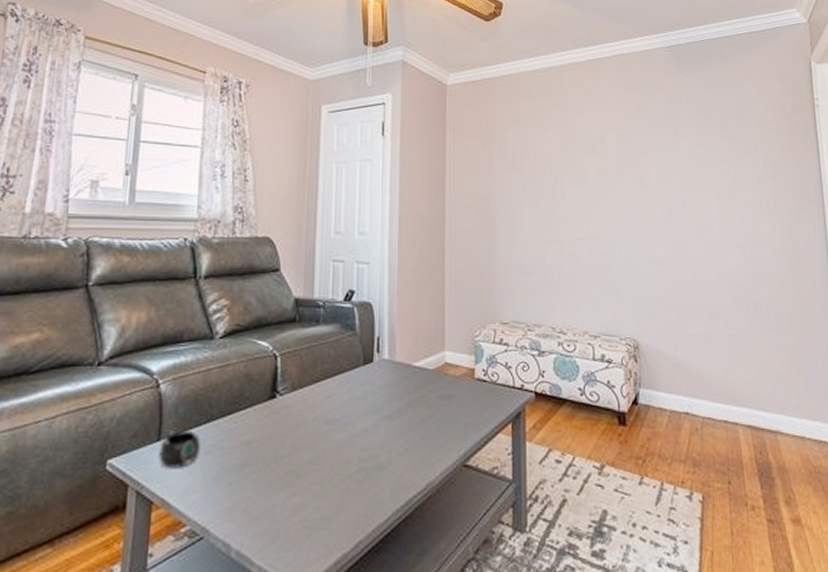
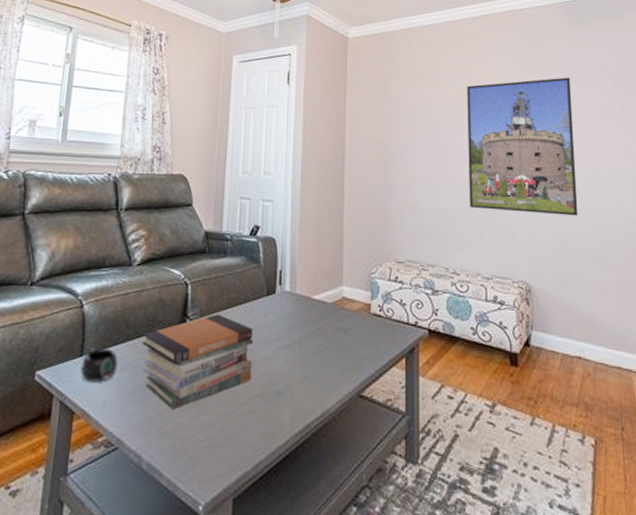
book stack: none [227,387,351,493] -> present [142,314,254,410]
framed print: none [572,125,686,269] -> present [467,77,578,216]

